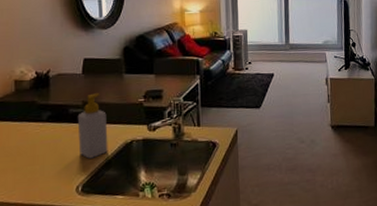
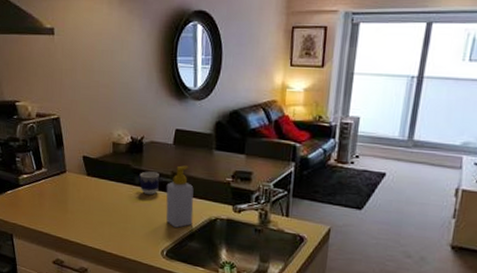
cup: none [46,104,69,130] -> present [138,171,159,195]

